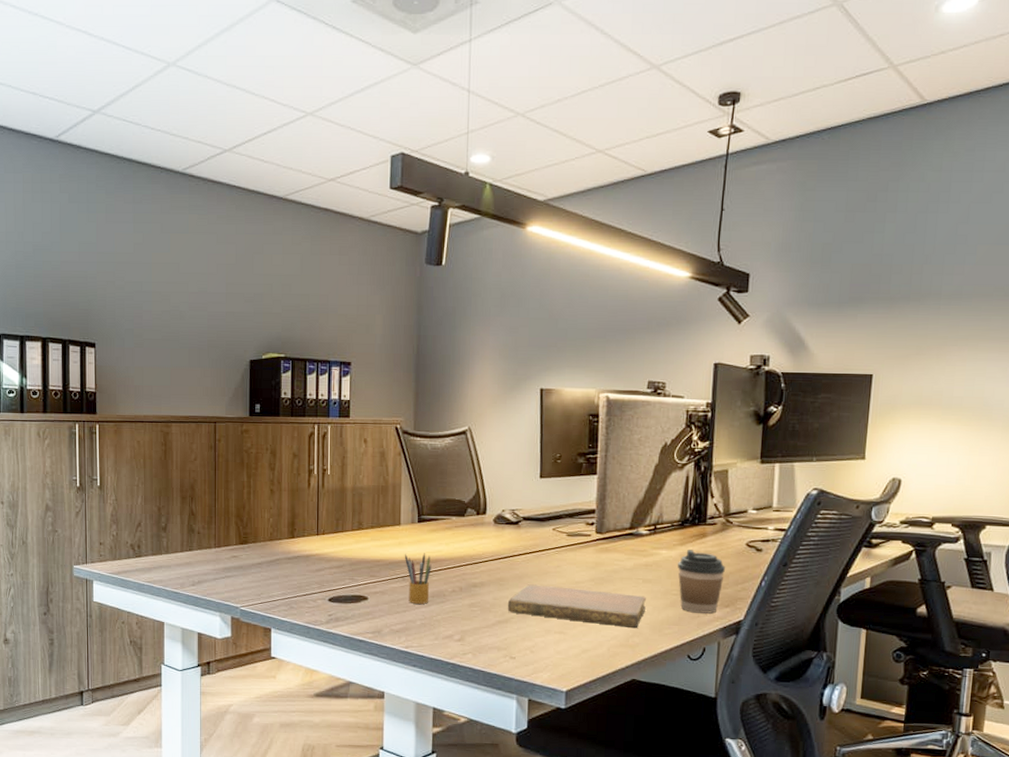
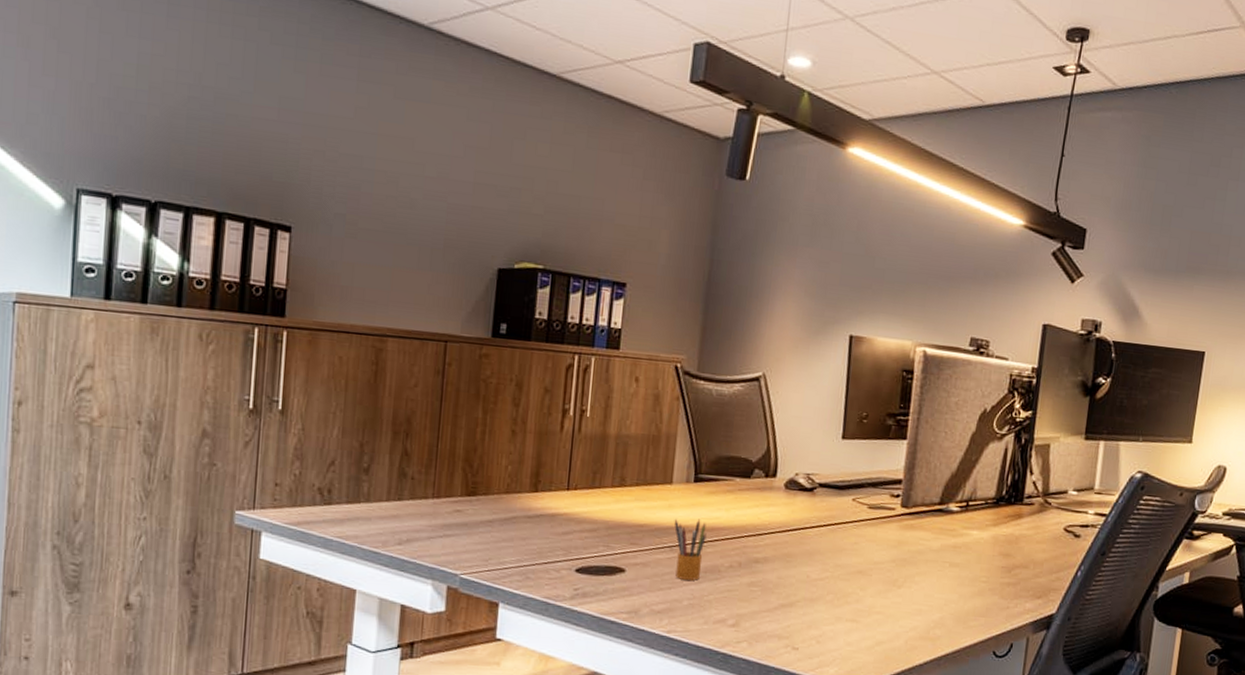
notebook: present [507,584,646,628] -> none [793,562,952,618]
coffee cup: present [678,550,725,614] -> none [988,531,1040,605]

